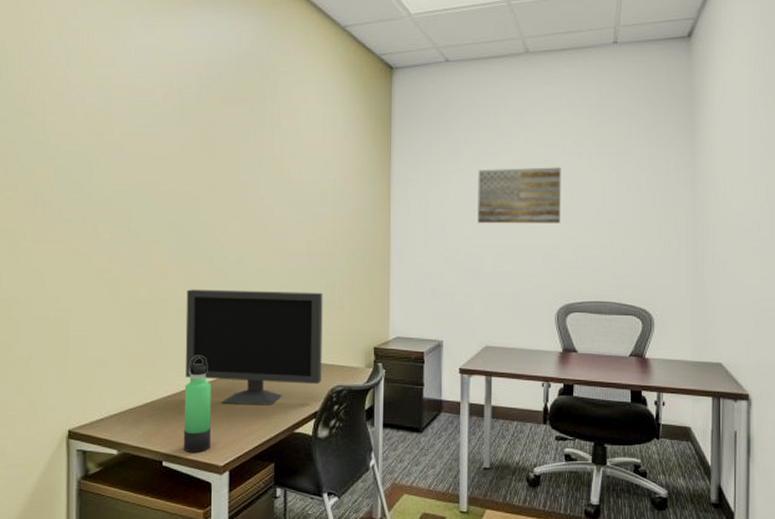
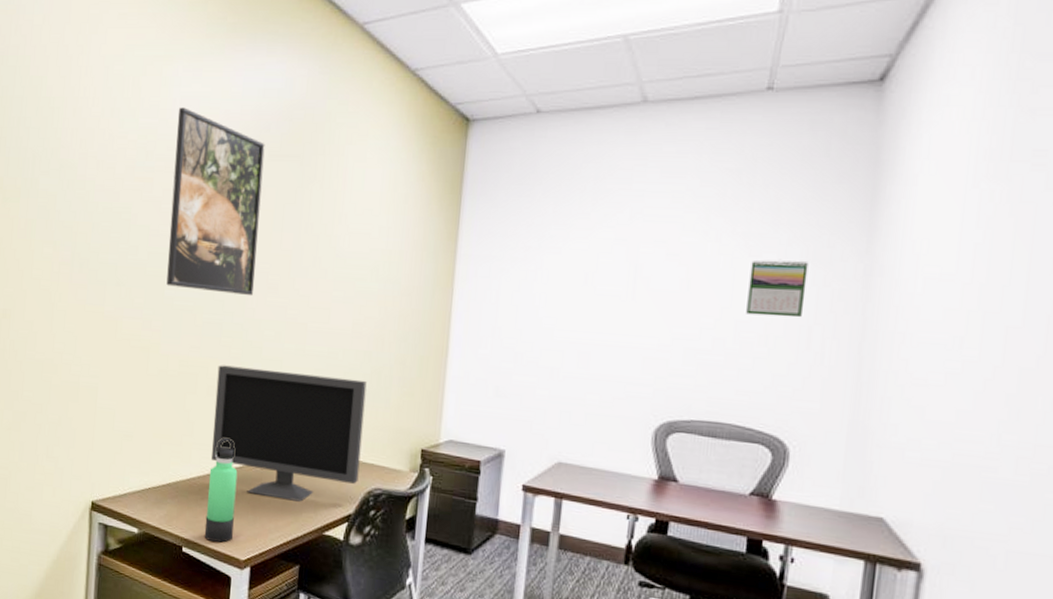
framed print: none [132,58,218,226] -> present [166,107,265,296]
wall art: present [478,167,561,224] -> none [561,247,678,320]
calendar: none [614,172,654,216] -> present [746,260,809,318]

